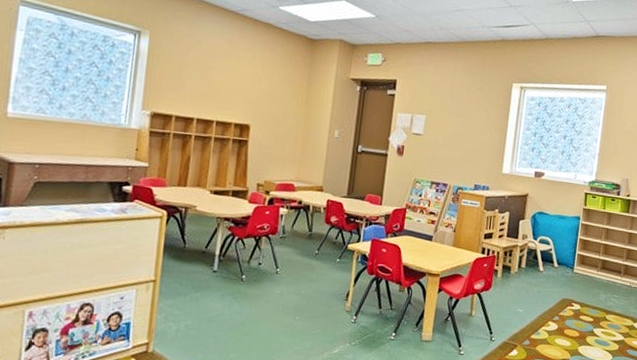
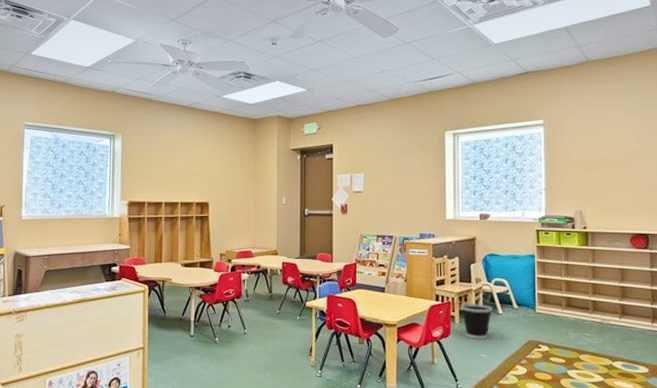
wastebasket: none [504,259,534,295] -> present [460,304,492,339]

